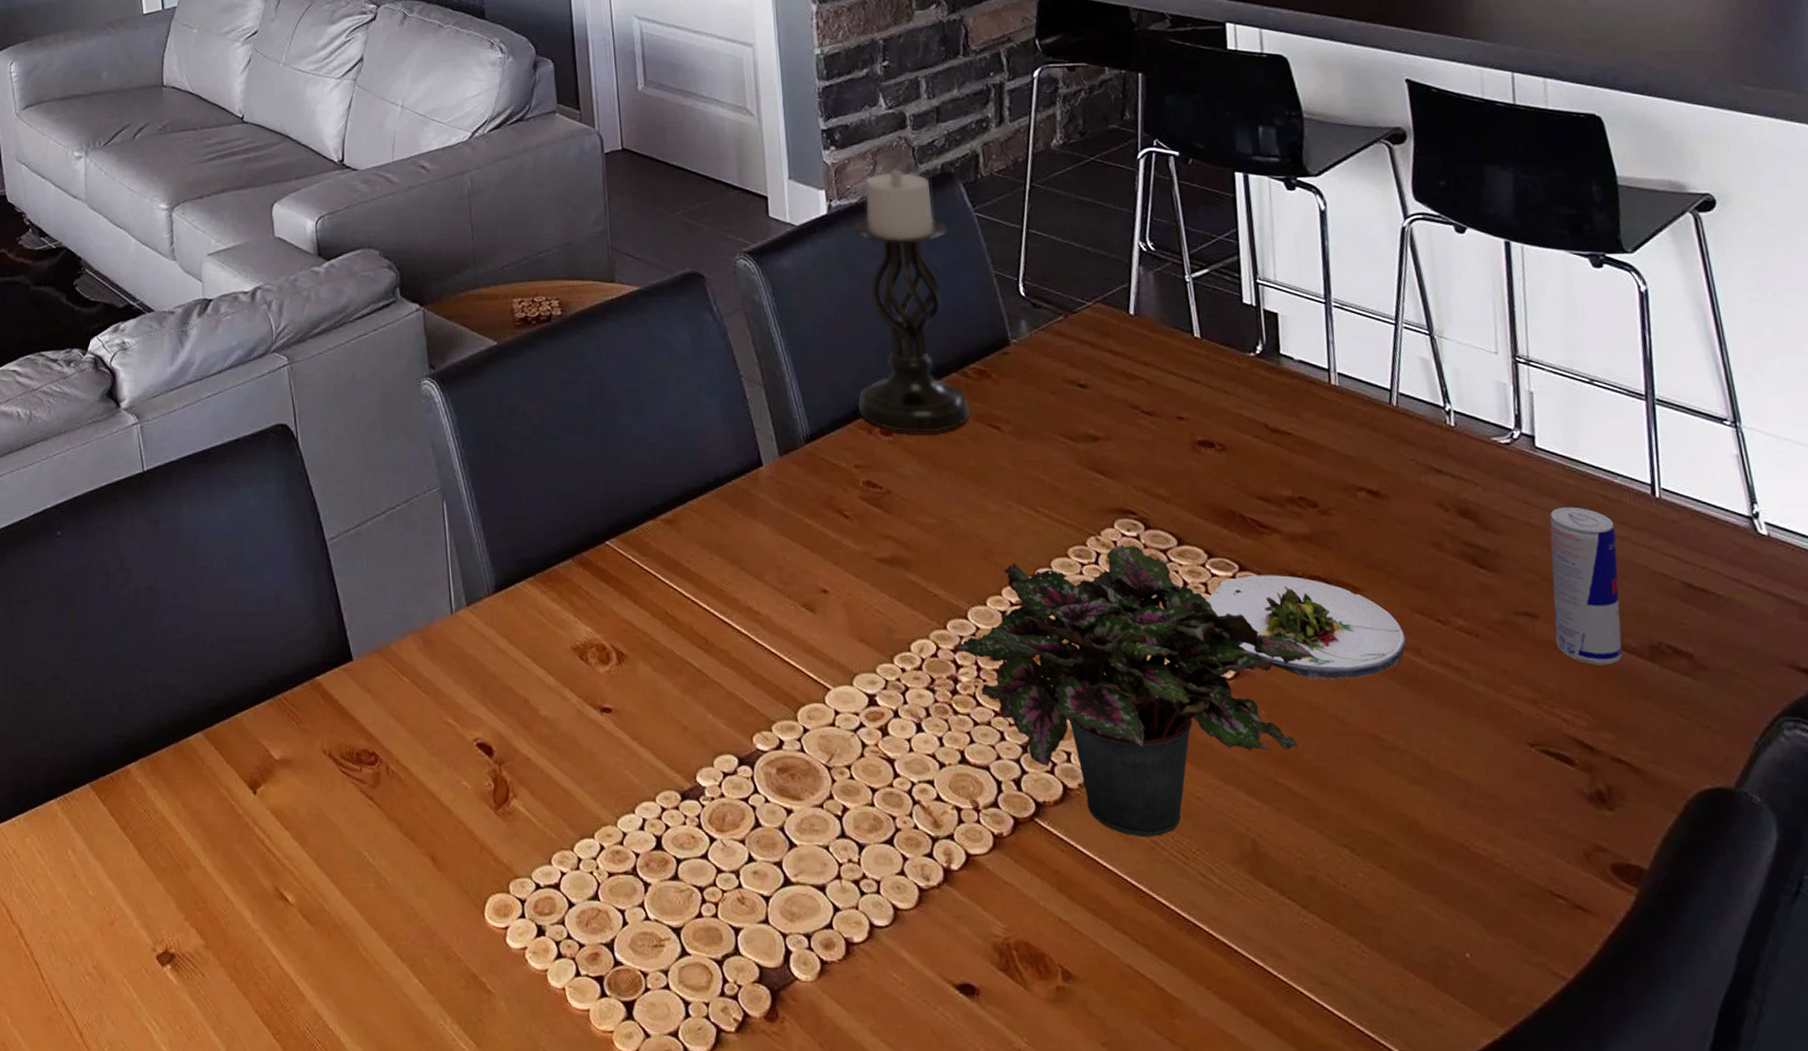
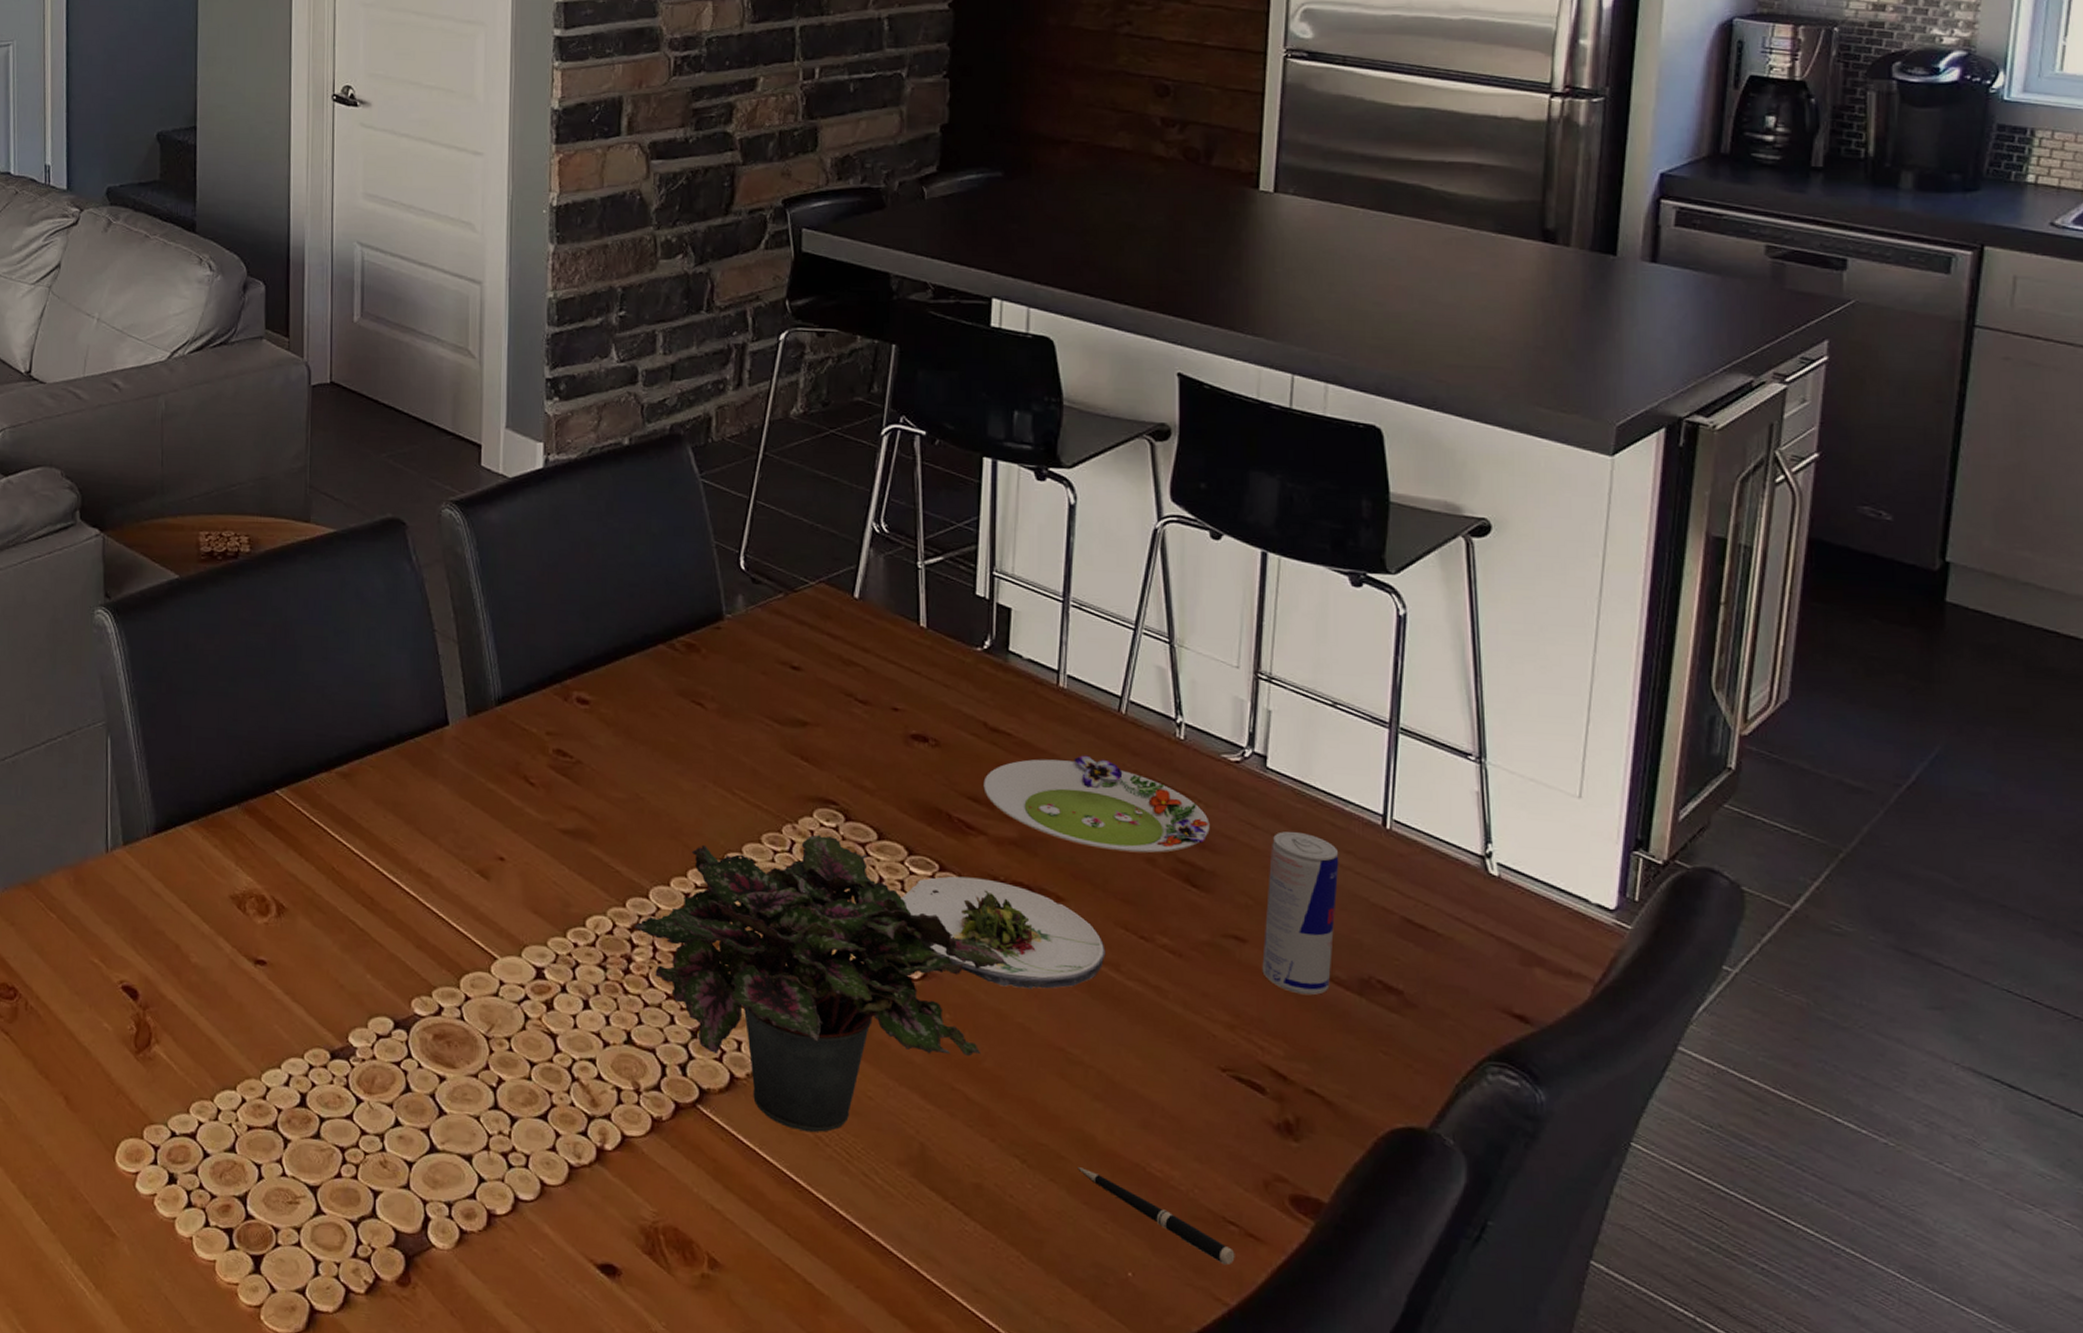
candle holder: present [853,169,972,433] -> none [555,426,675,705]
salad plate: none [1271,448,1490,539] -> present [983,755,1210,853]
pen: none [1405,852,1567,939] -> present [1077,1167,1235,1265]

